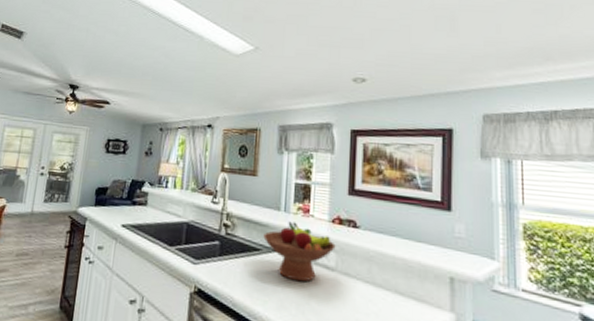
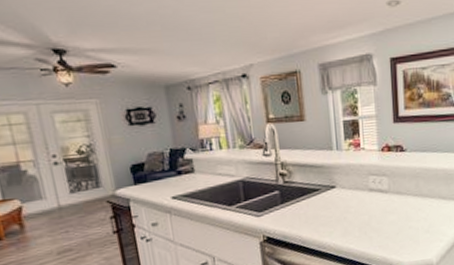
fruit bowl: present [263,221,336,282] -> none [320,157,387,209]

